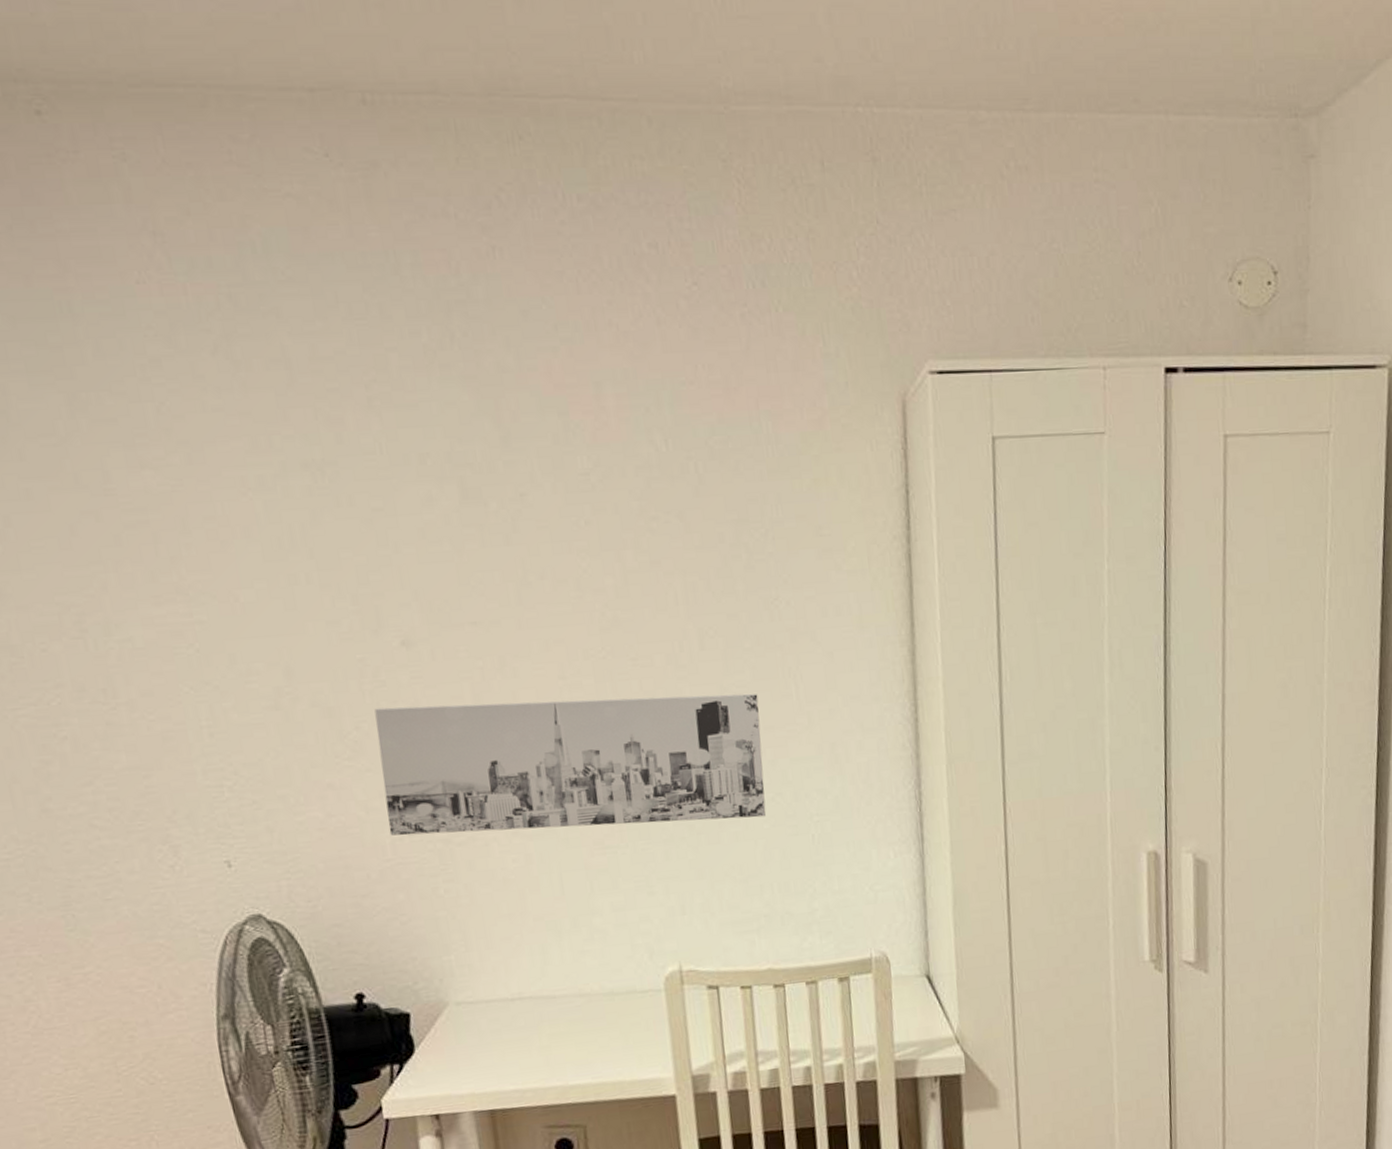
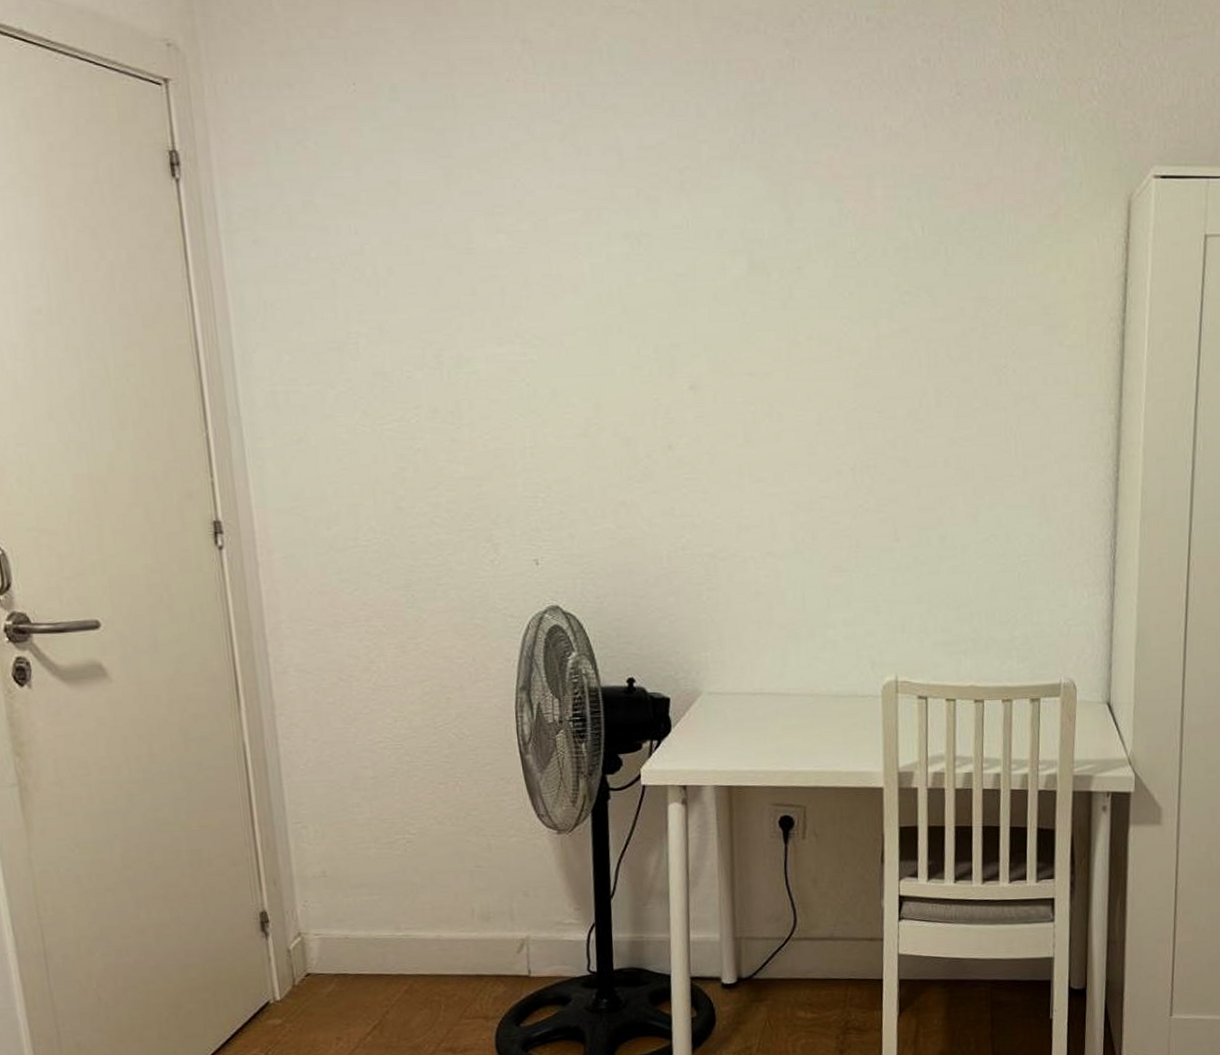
wall art: present [374,693,766,836] -> none [663,440,982,554]

